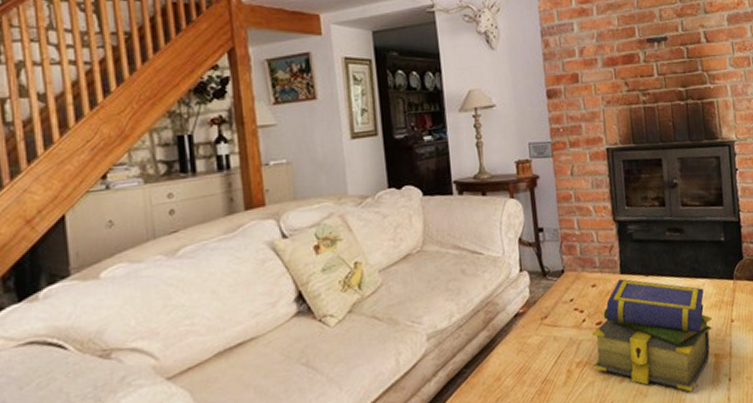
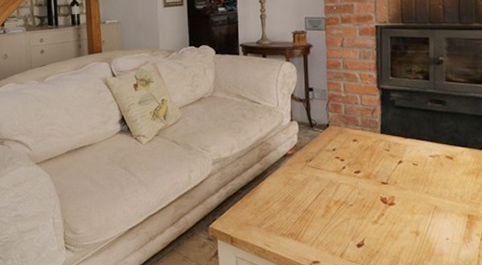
stack of books: present [592,278,712,392] -> none [350,138,468,243]

